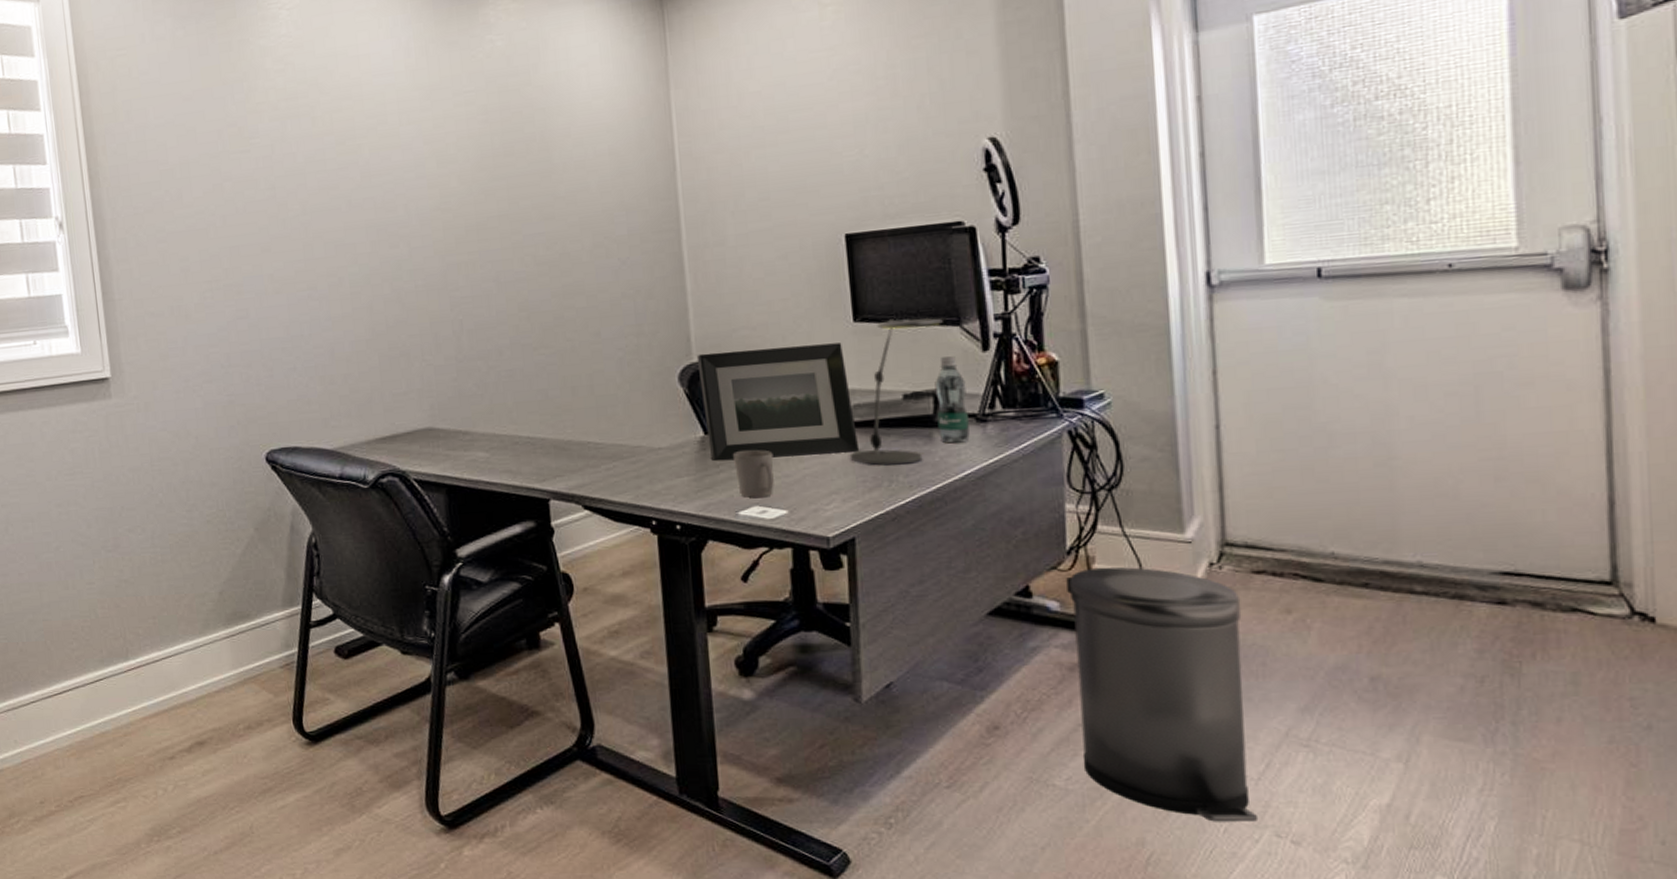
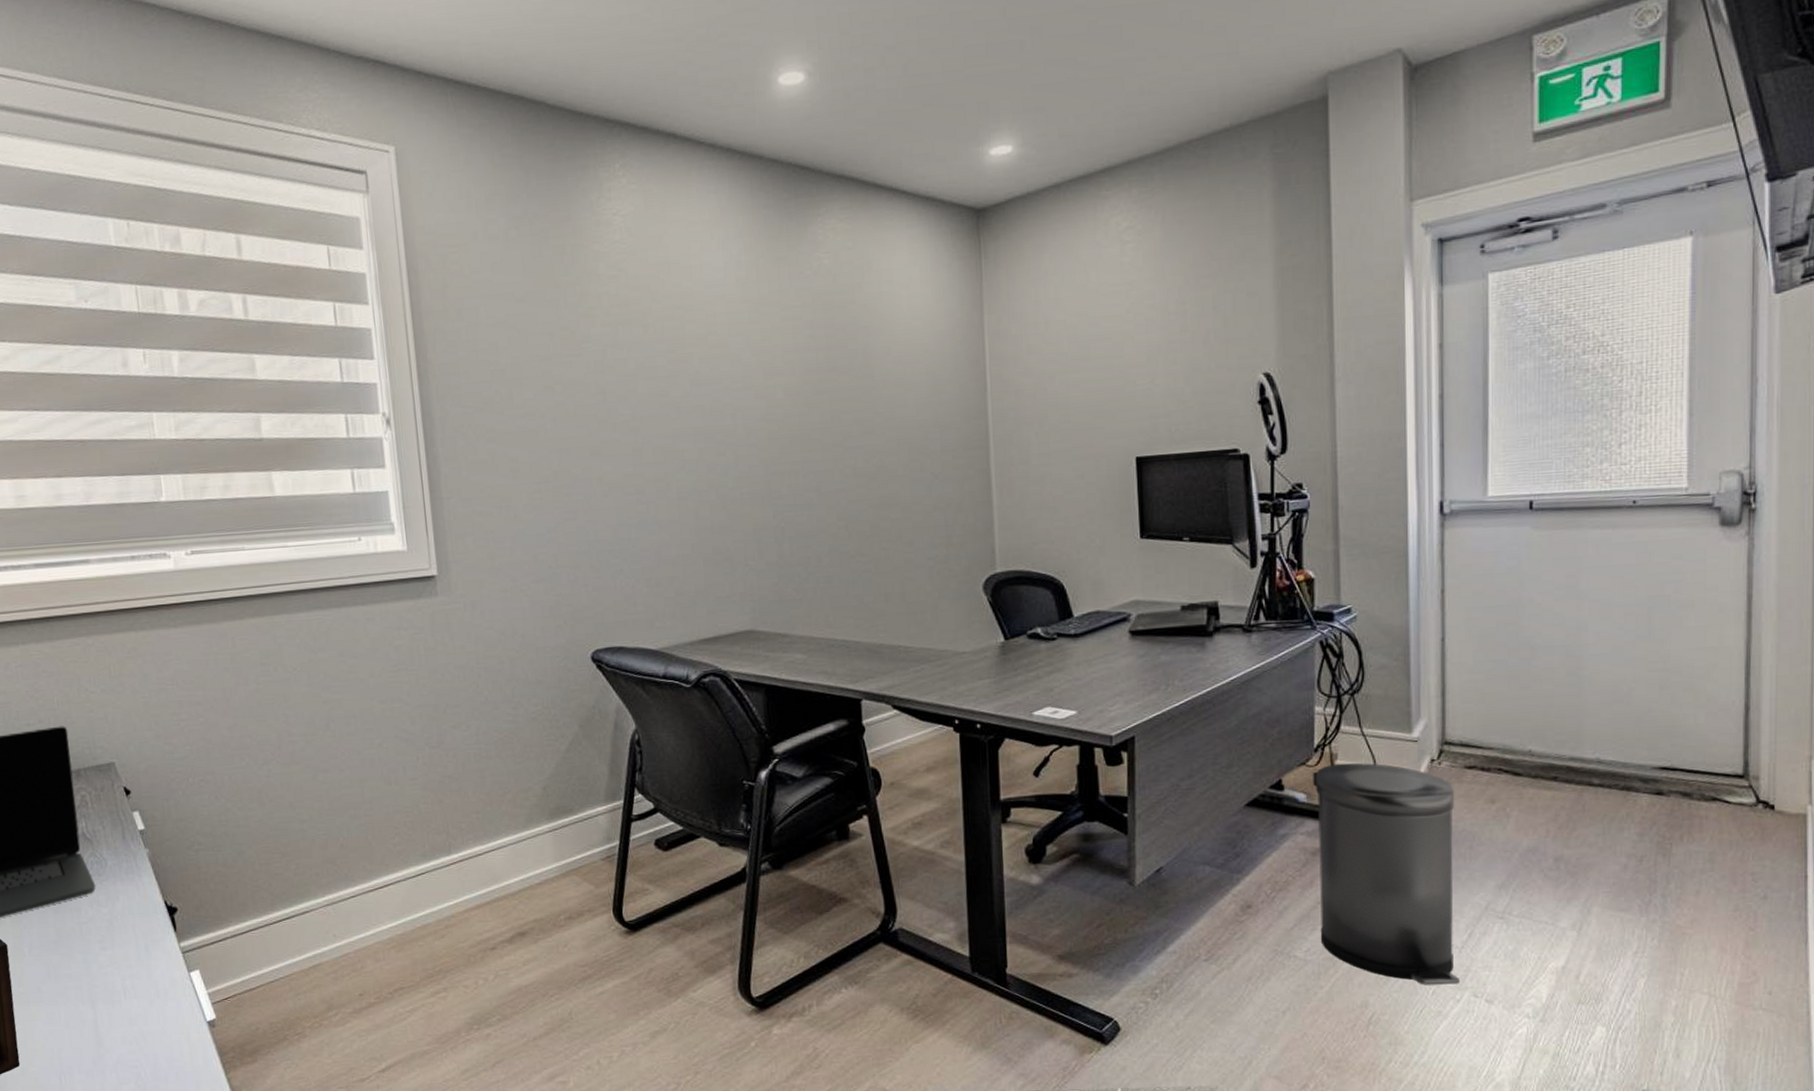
picture frame: present [696,342,860,462] -> none [1000,557,1142,666]
mug: present [733,450,774,498] -> none [1030,655,1066,700]
desk lamp: present [849,318,943,465] -> none [1132,536,1218,671]
bottle: present [934,356,970,444] -> none [1209,572,1237,651]

